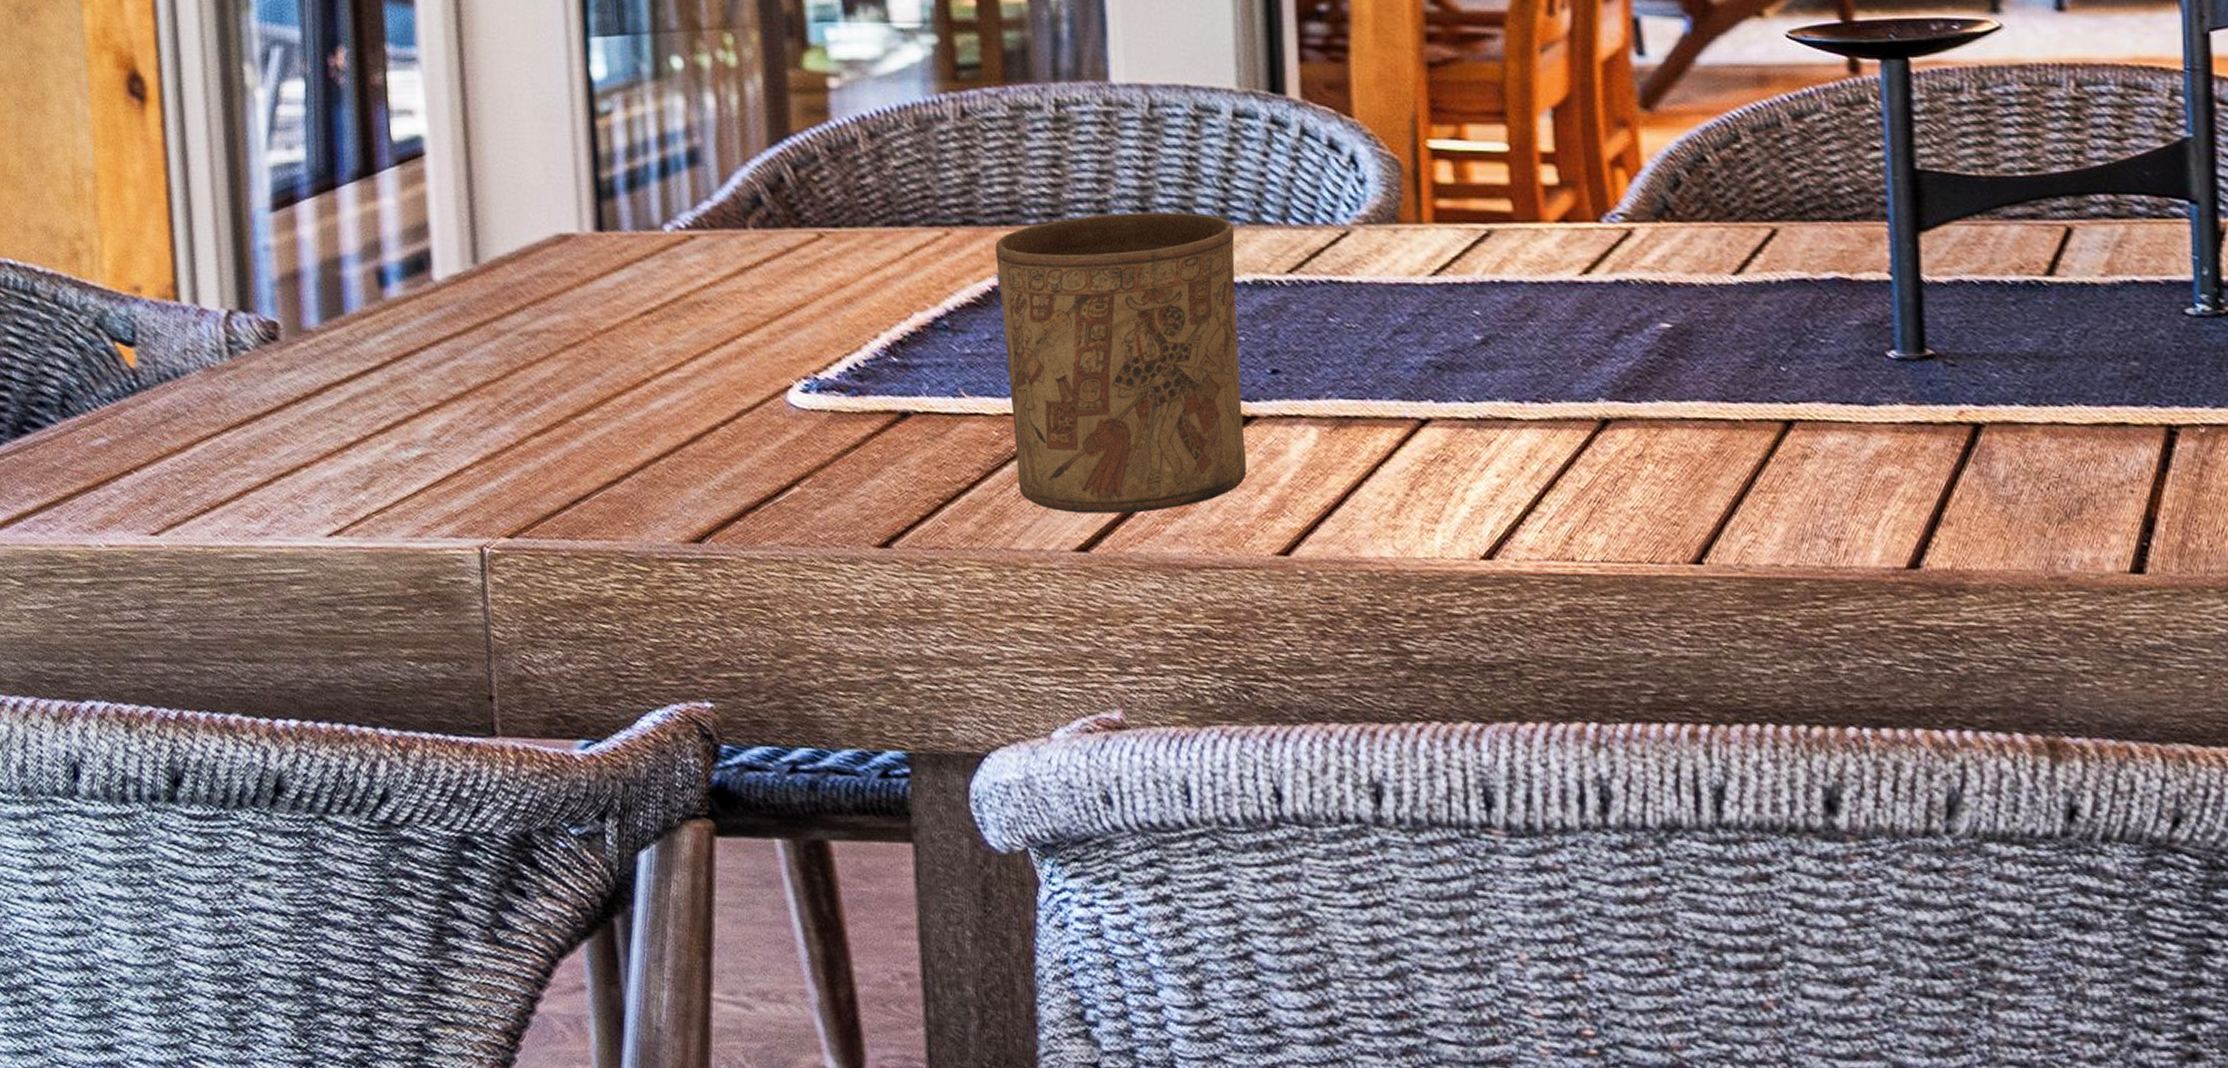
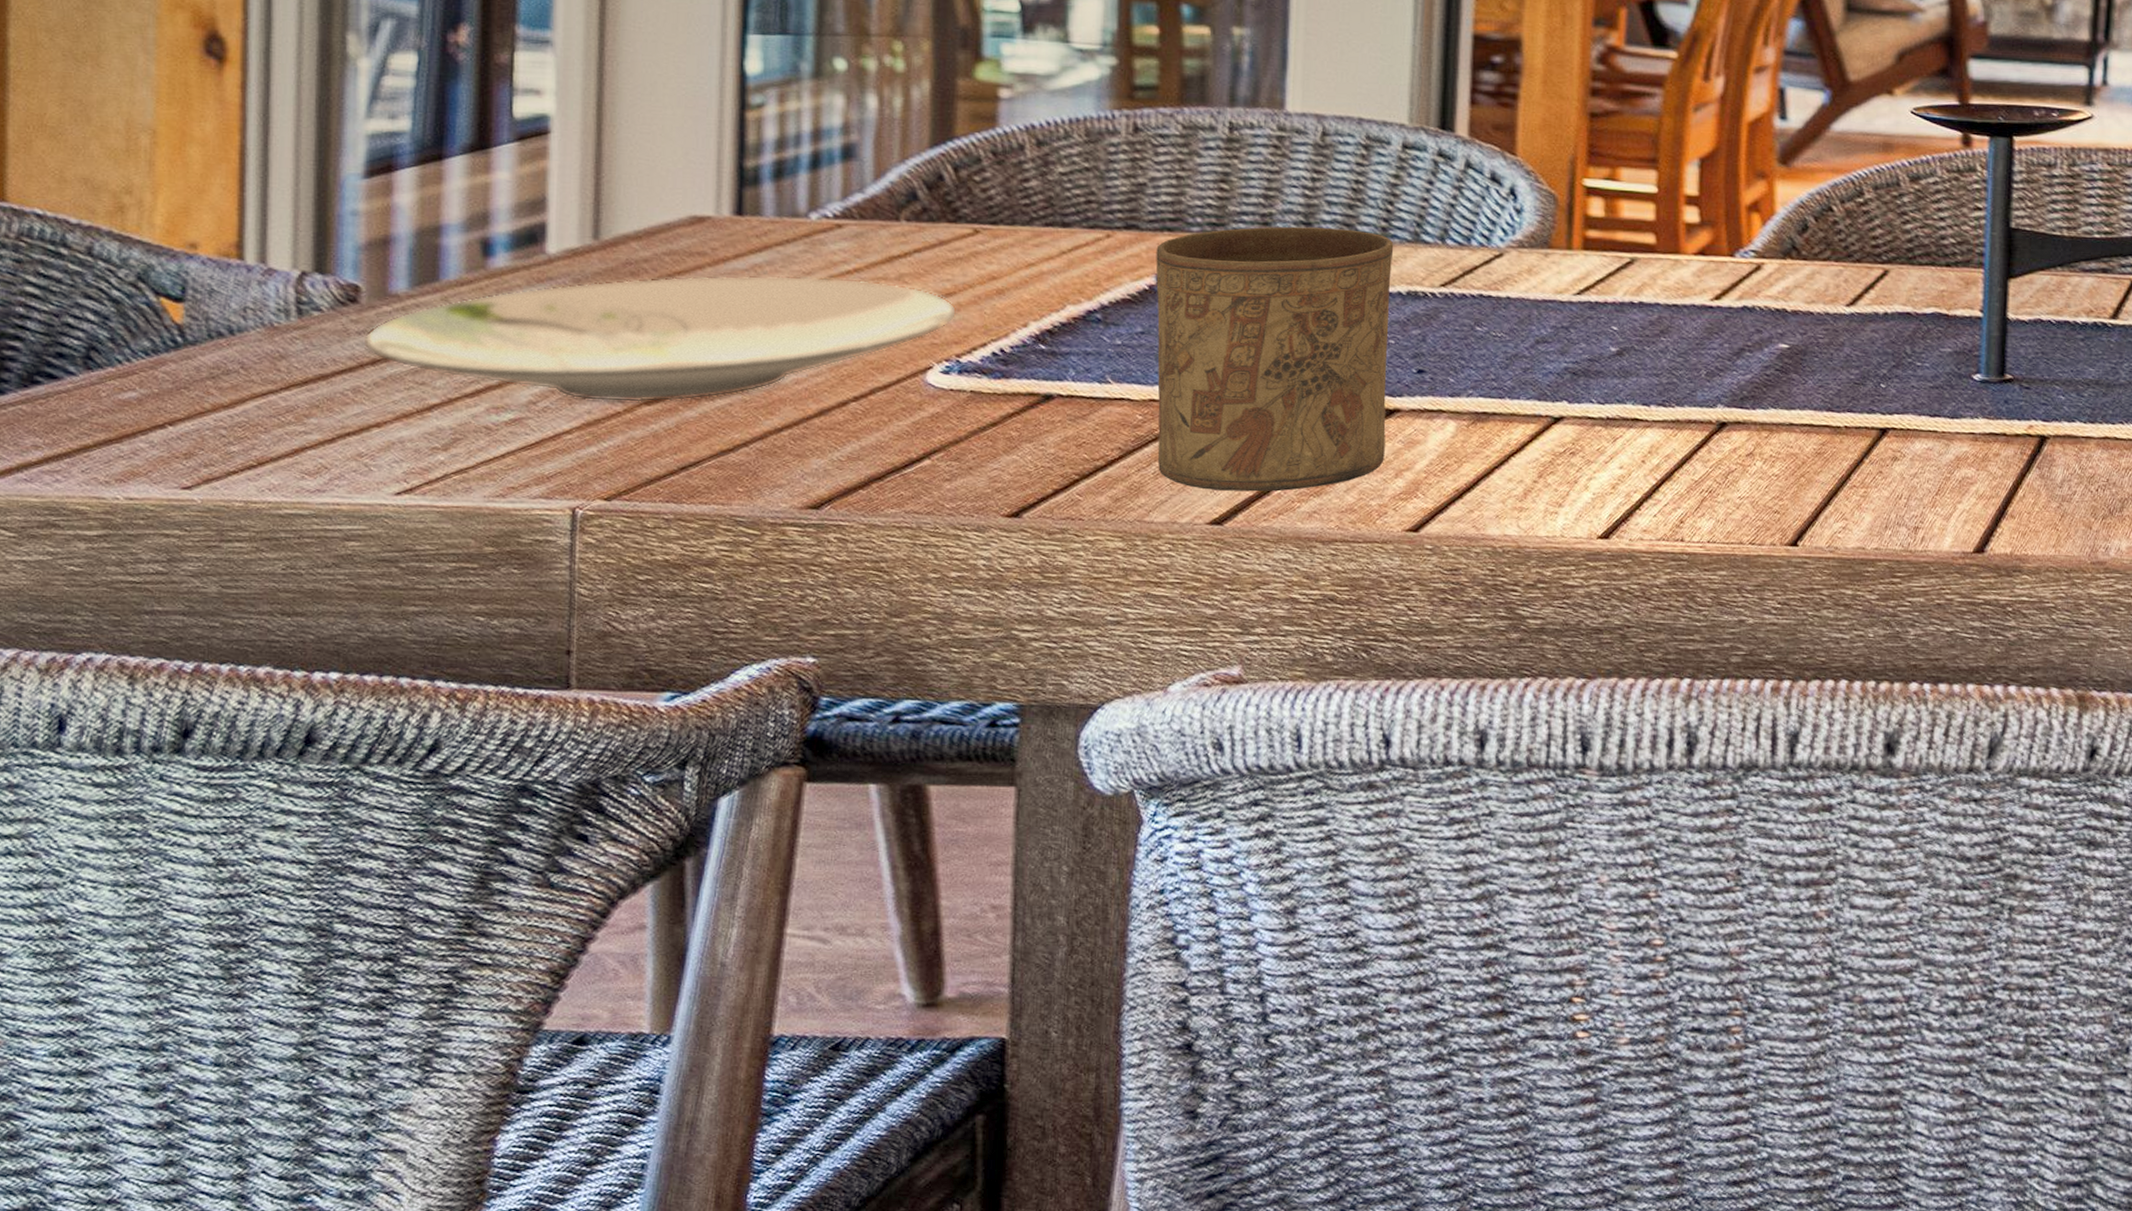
plate: none [285,293,810,435] -> present [362,275,957,403]

